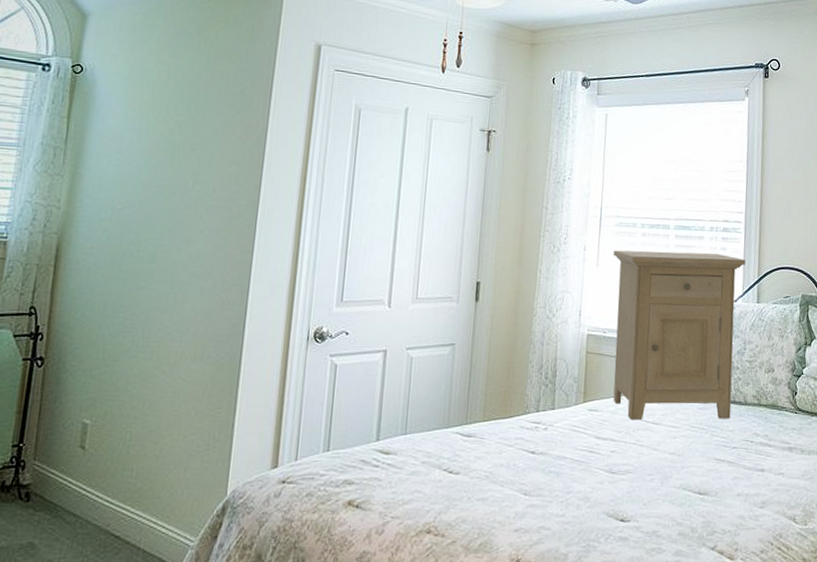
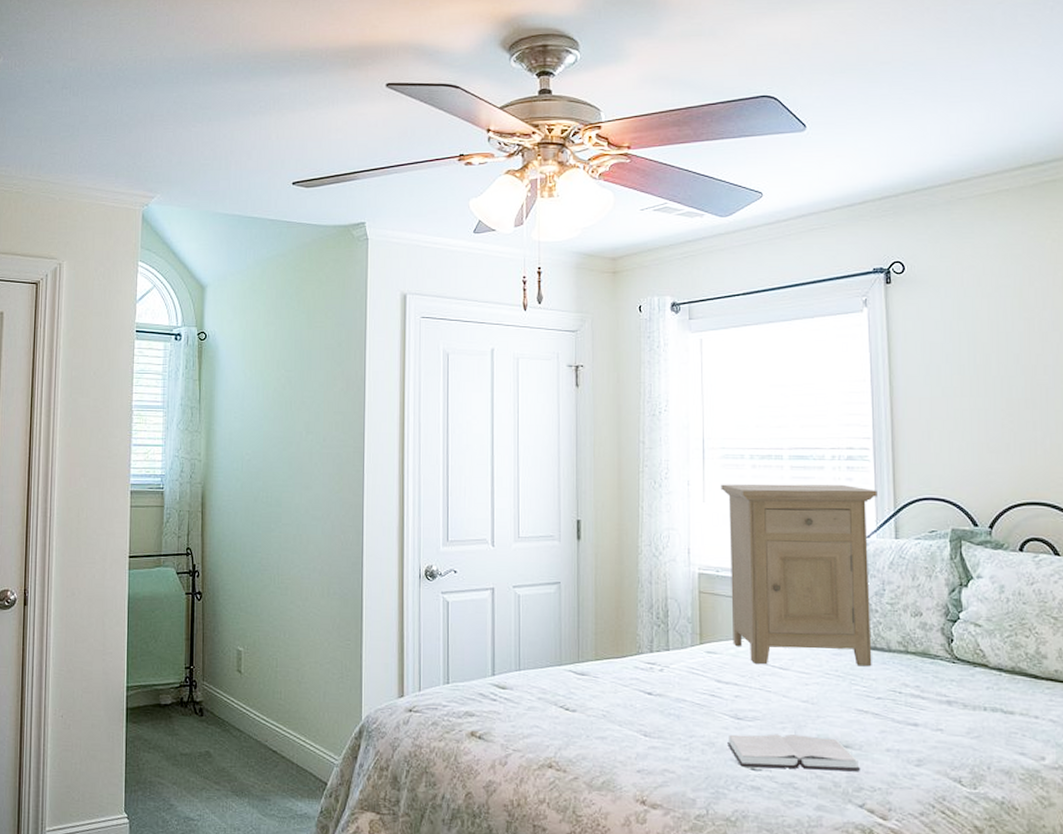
hardback book: none [601,485,714,519] -> present [727,734,860,771]

